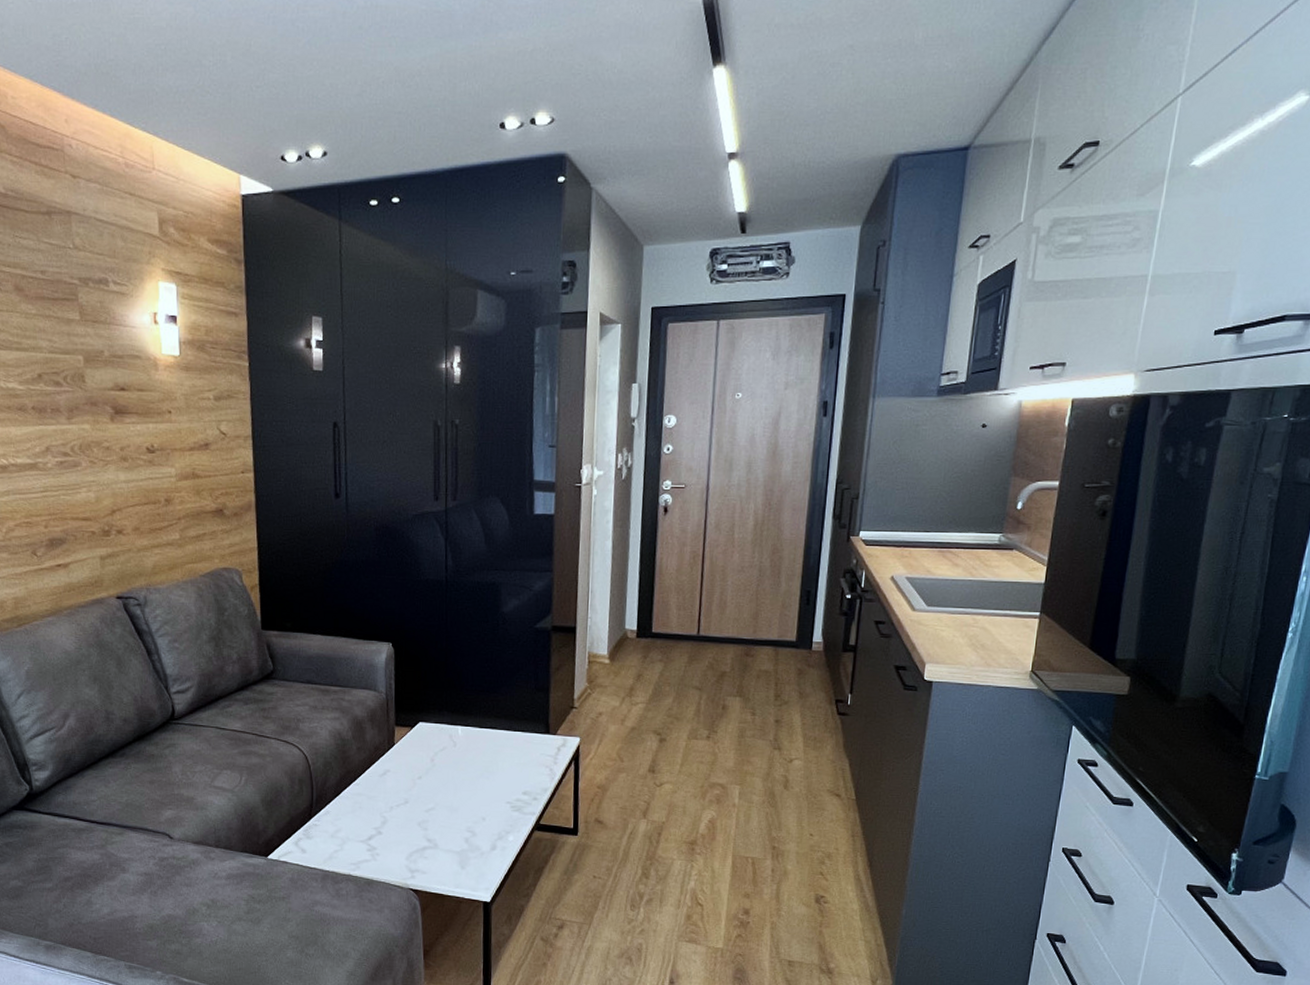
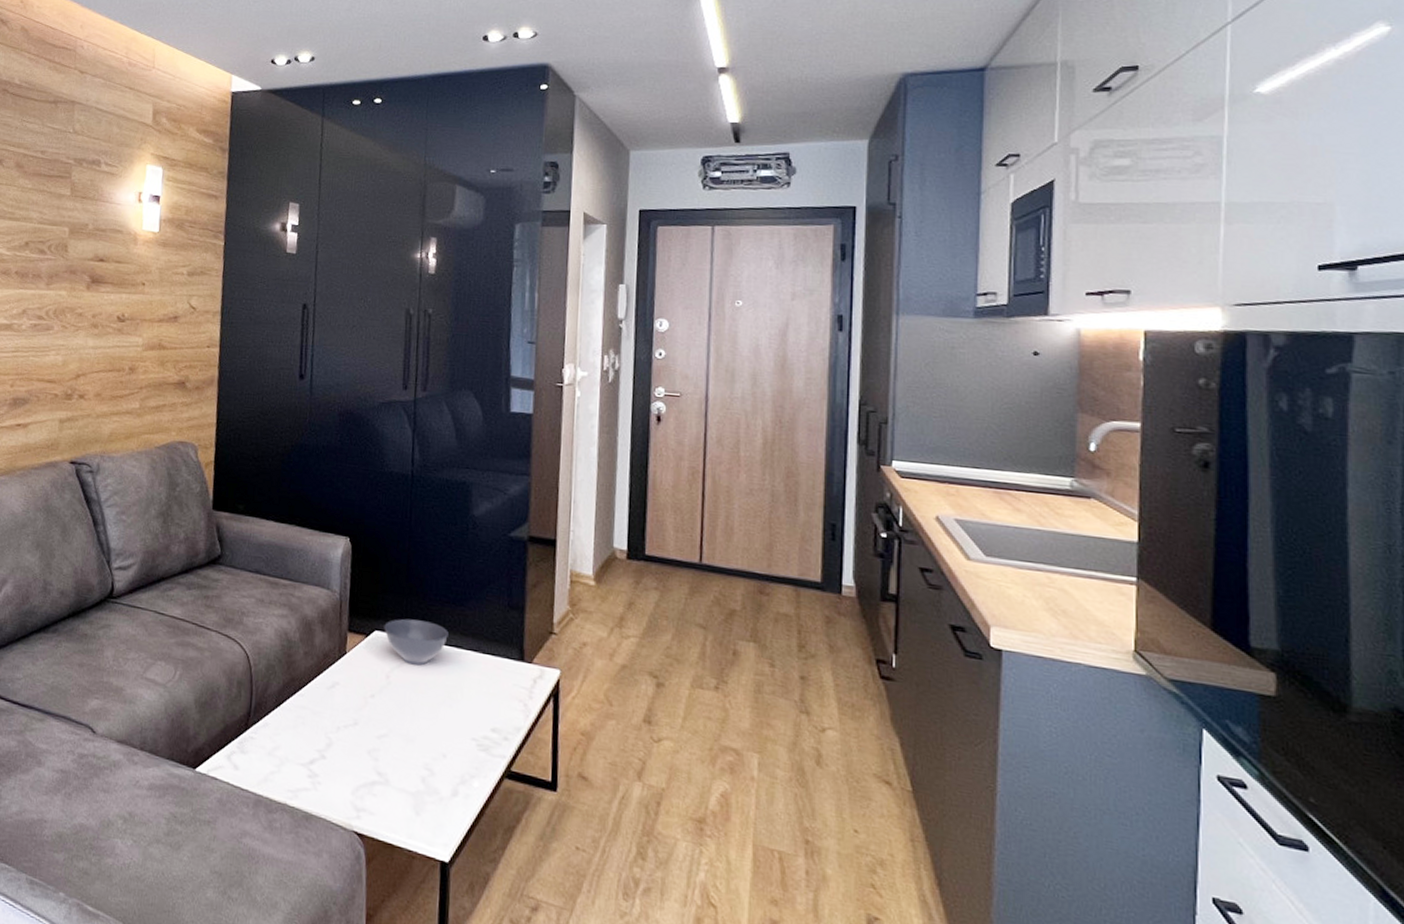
bowl: none [427,709,484,749] -> present [384,618,449,666]

